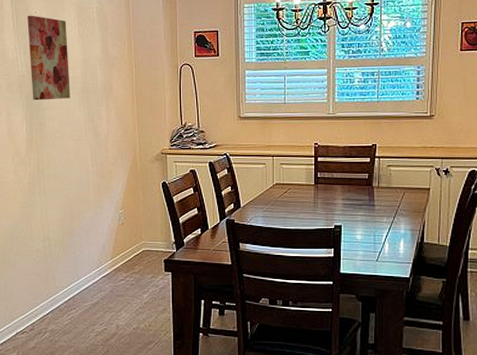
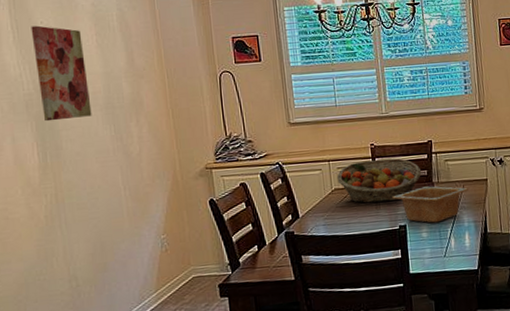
fruit basket: none [279,158,363,200] -> present [337,158,422,204]
serving bowl: none [330,190,410,227] -> present [392,186,469,223]

